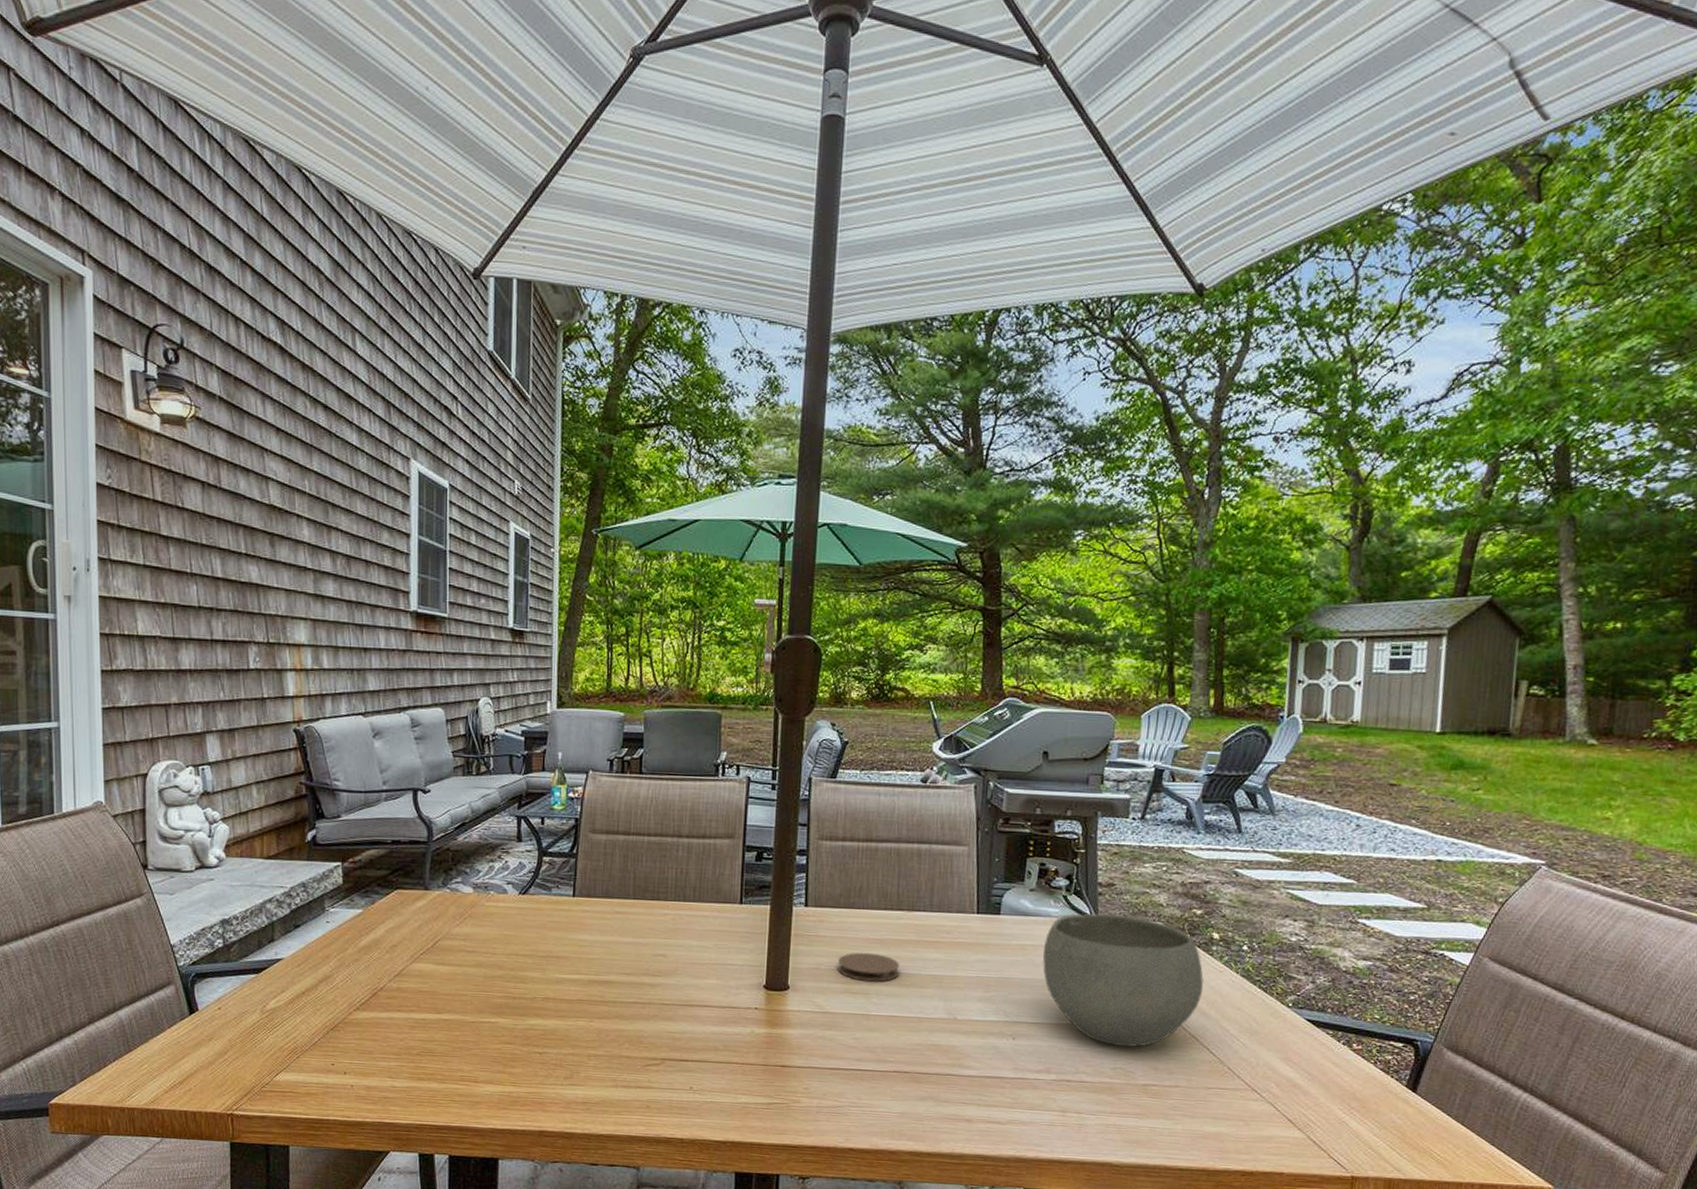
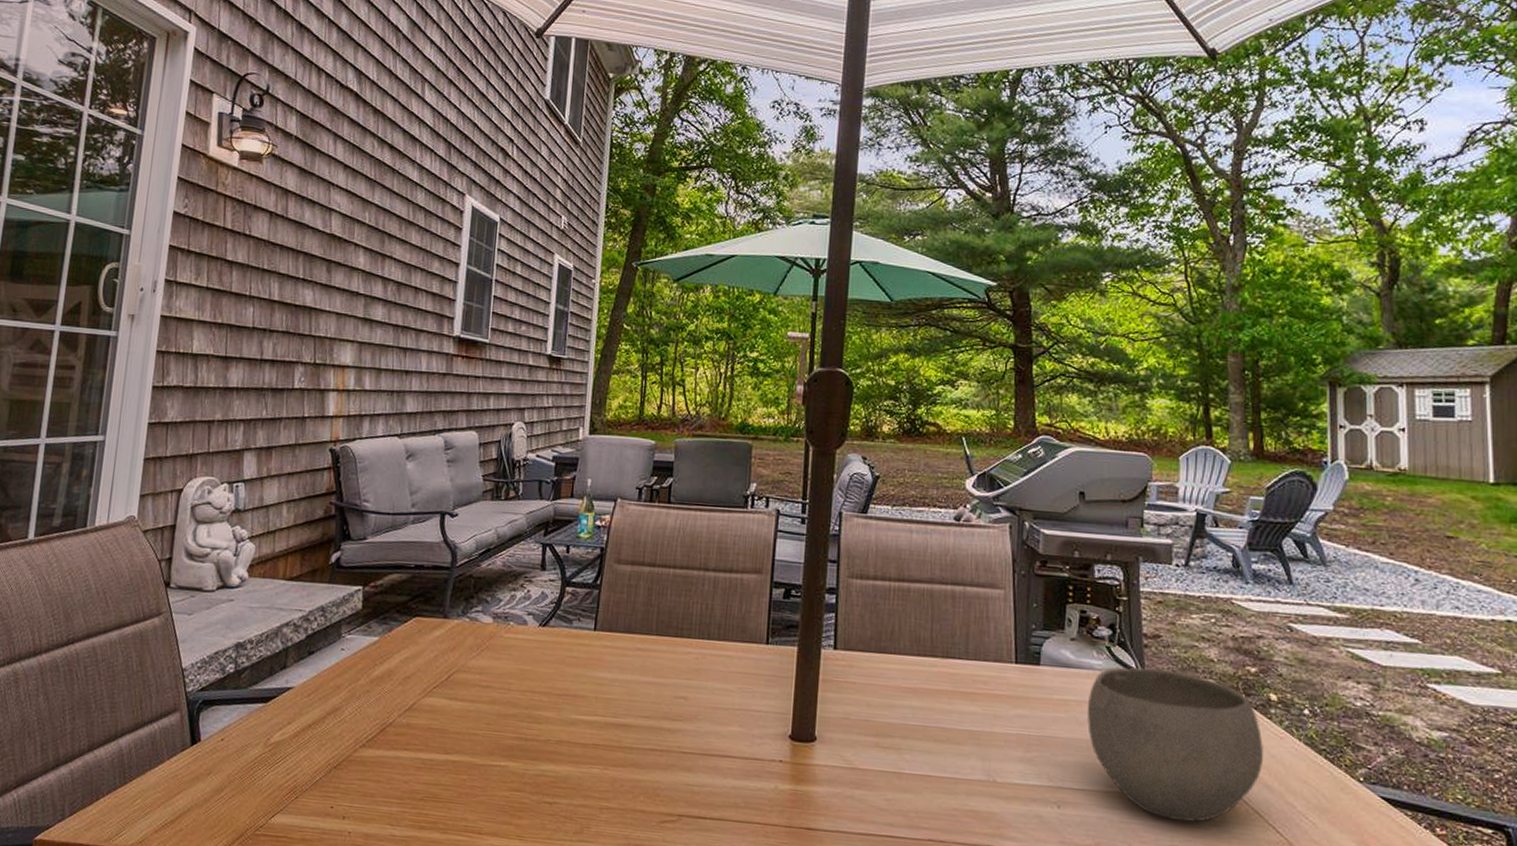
coaster: present [838,952,899,982] -> none [868,702,934,736]

